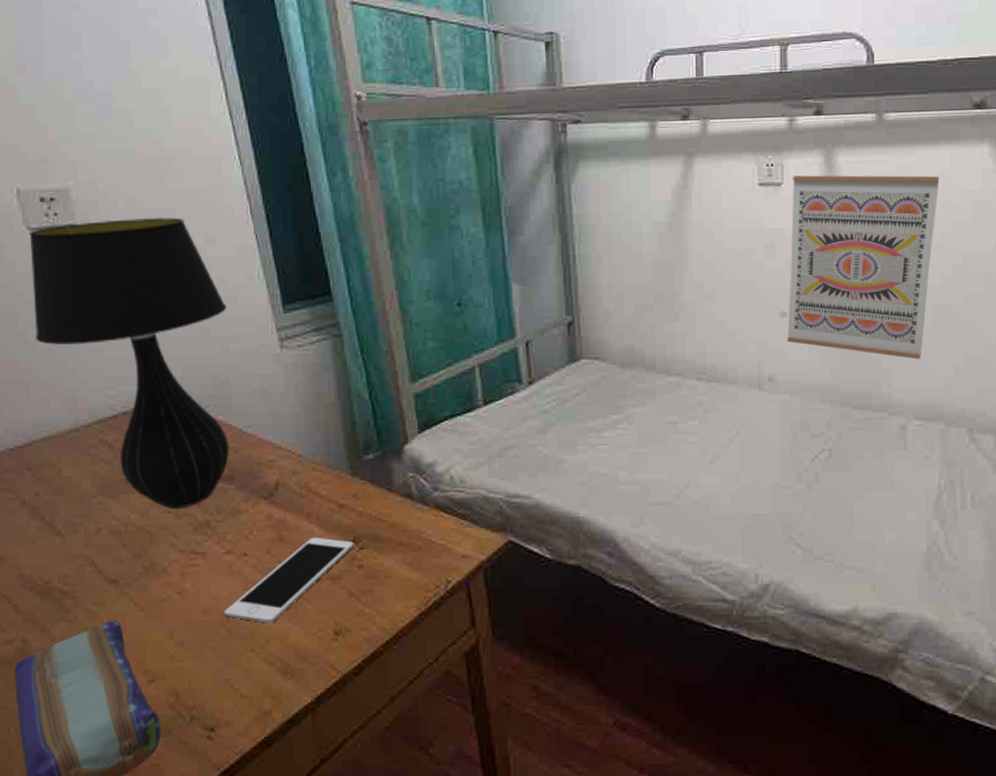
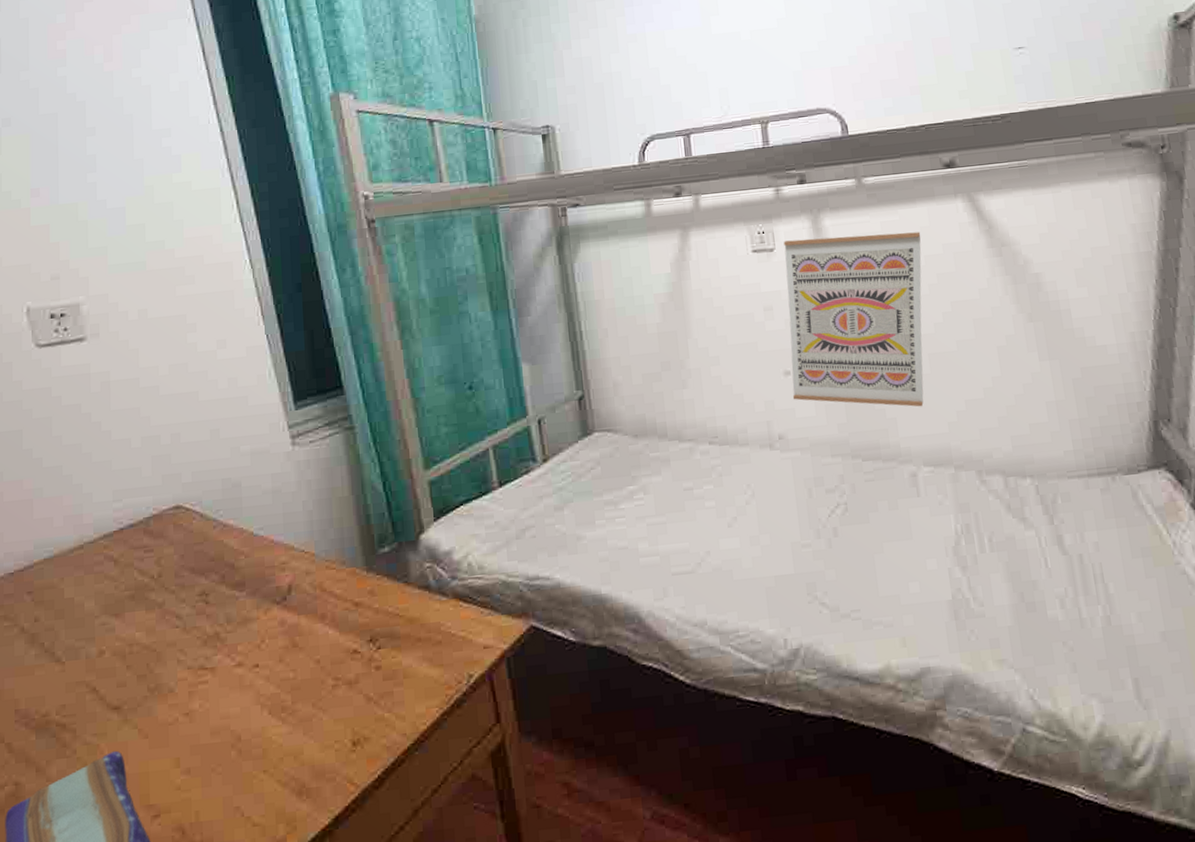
table lamp: present [29,217,230,509] -> none [38,324,241,623]
cell phone: present [224,537,354,623] -> none [234,639,371,740]

